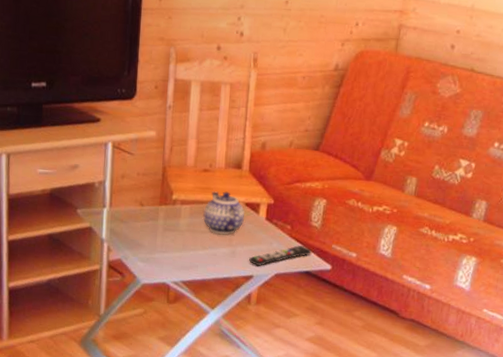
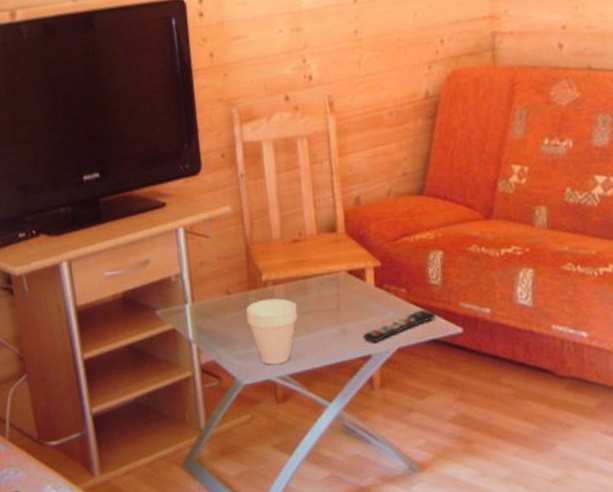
cup: none [153,215,198,272] -> present [245,298,298,366]
teapot: present [203,191,246,235] -> none [300,261,350,313]

